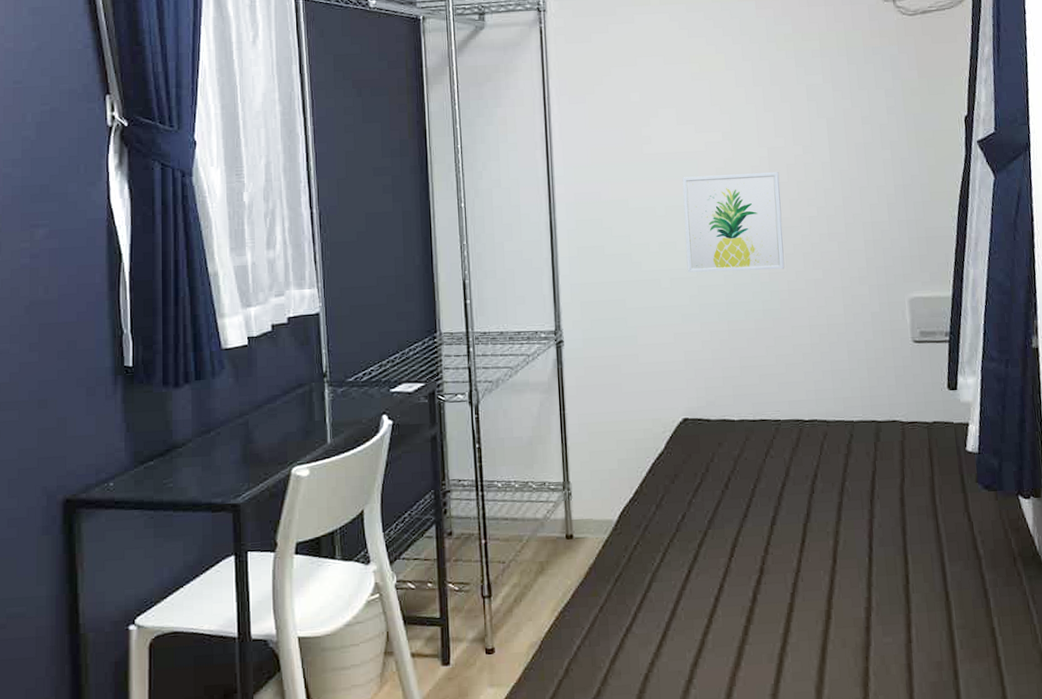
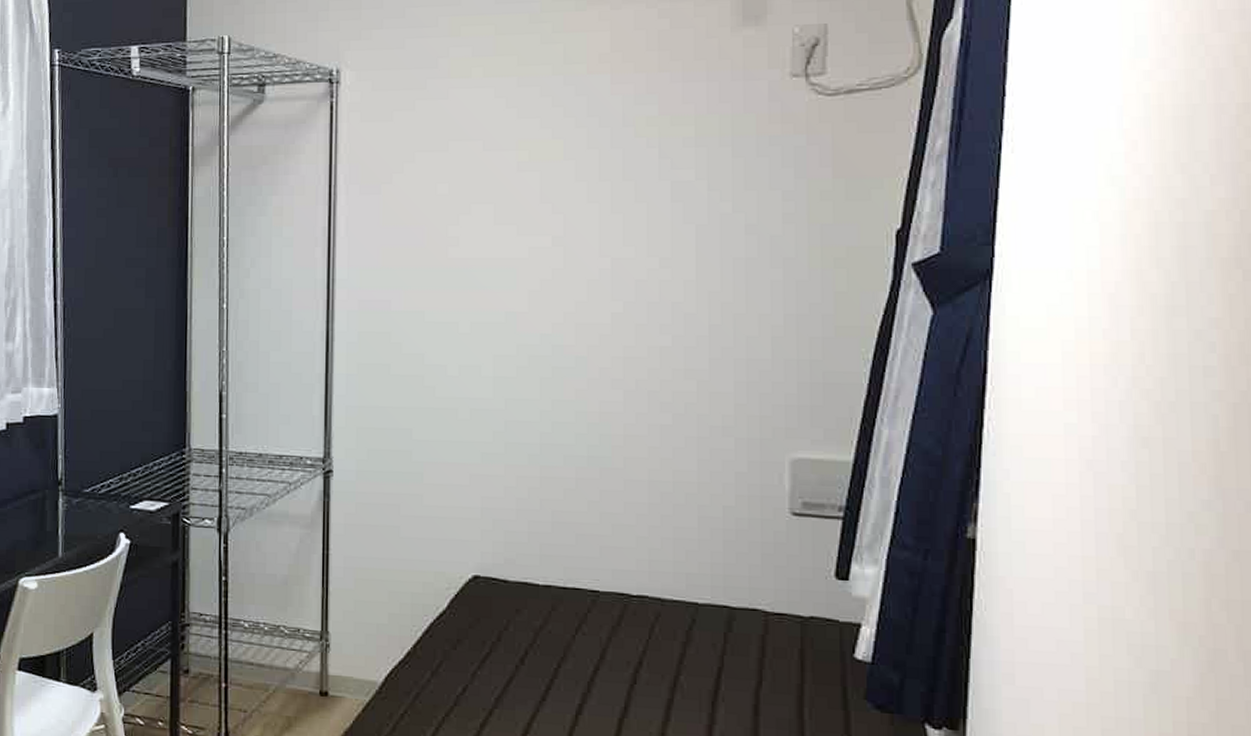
wall art: present [682,172,785,272] -> none [493,288,624,409]

